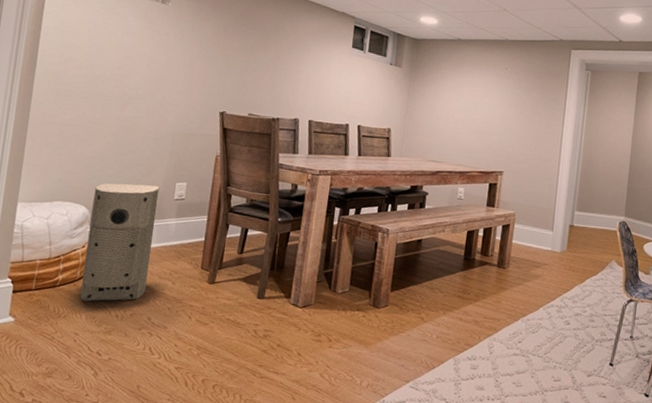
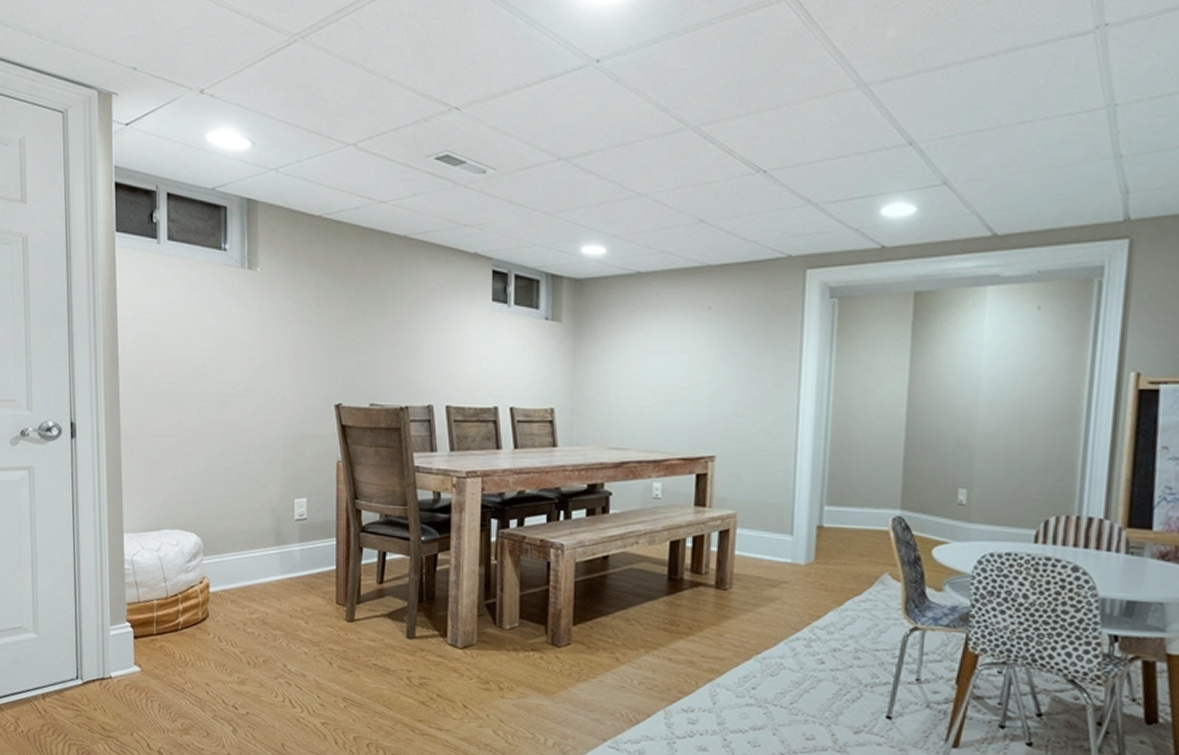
air purifier: present [80,183,160,302] -> none [204,503,277,647]

